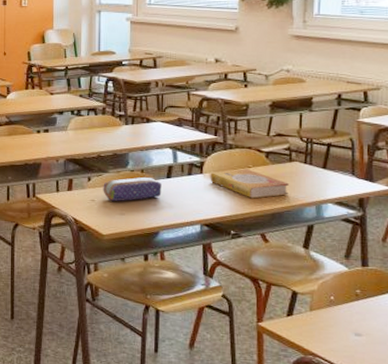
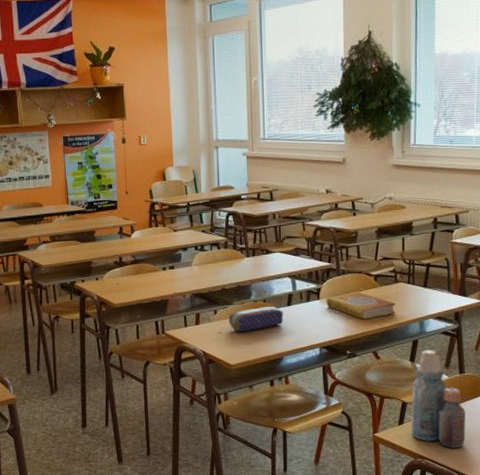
bottle: none [301,237,368,350] -> present [411,350,466,449]

